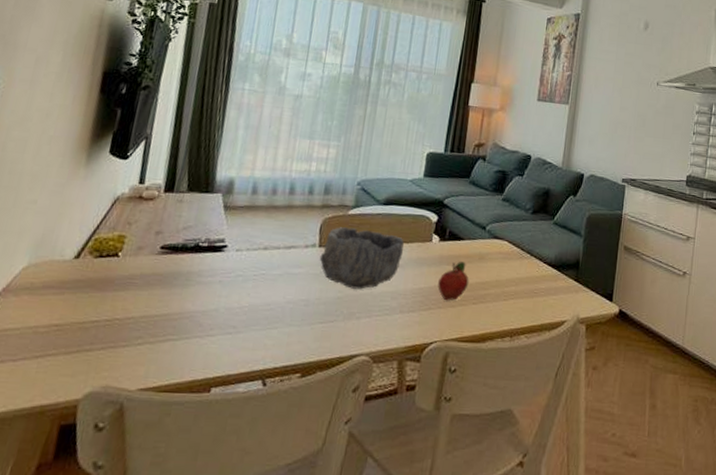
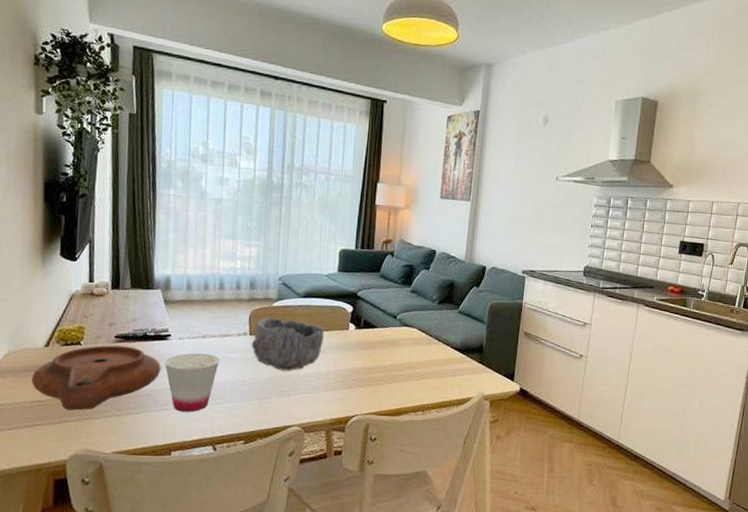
plate: none [51,257,212,337] -> present [31,345,161,411]
cup: none [216,267,281,339] -> present [165,353,220,412]
fruit: present [437,262,469,301] -> none [356,347,384,381]

